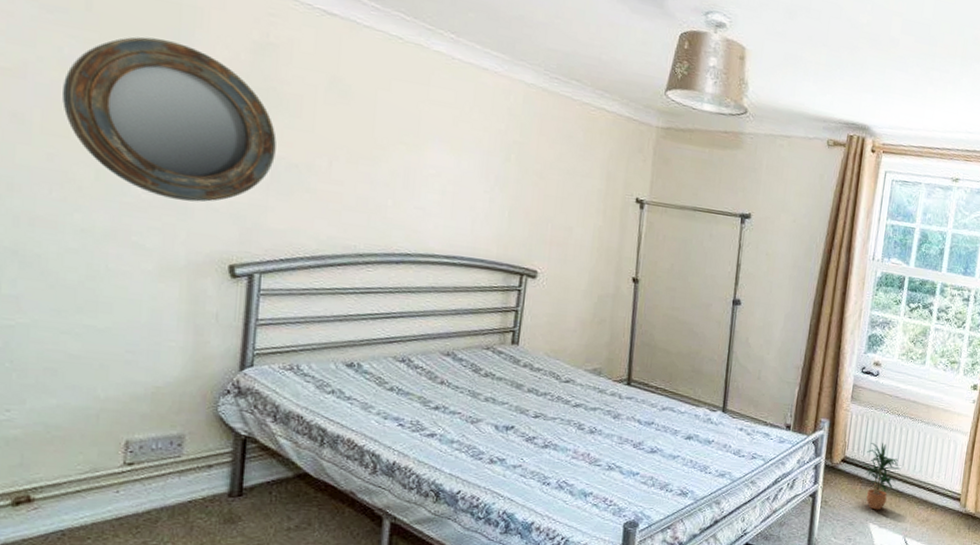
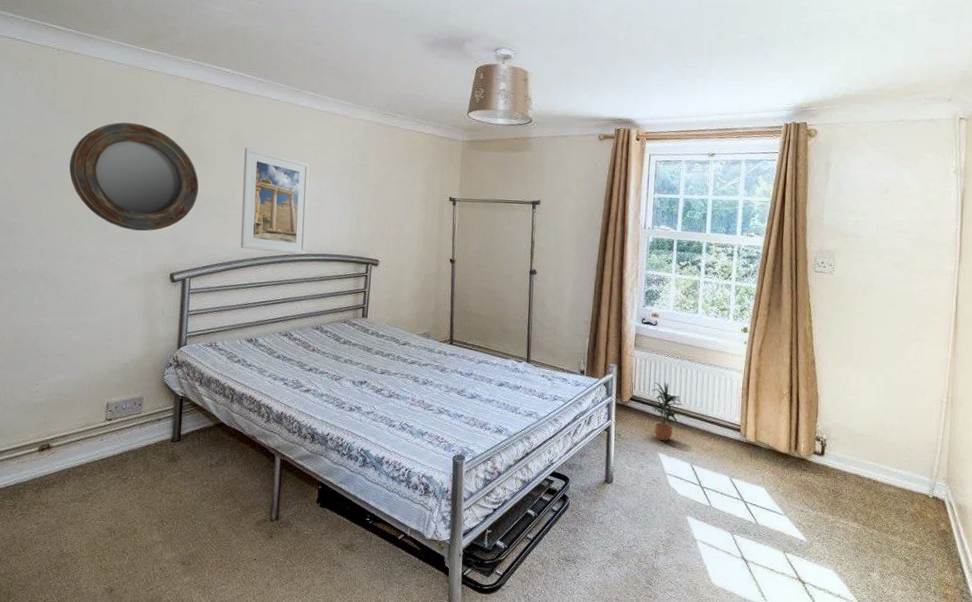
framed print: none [338,98,445,255] -> present [240,147,310,255]

